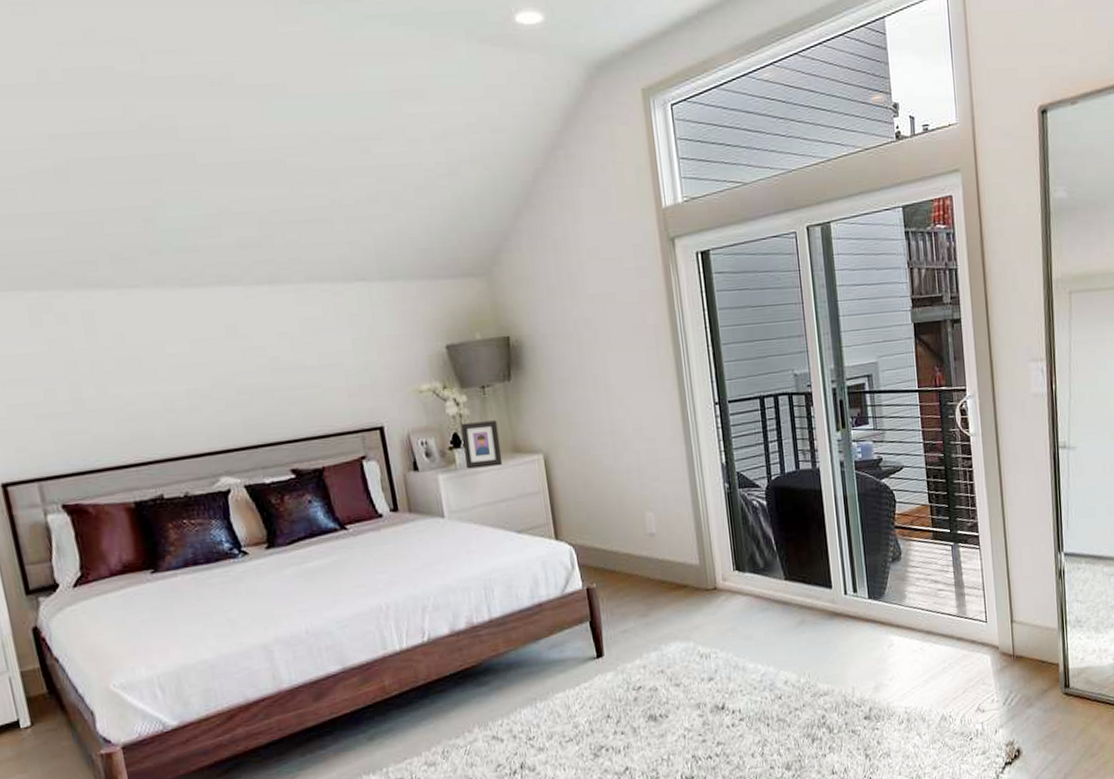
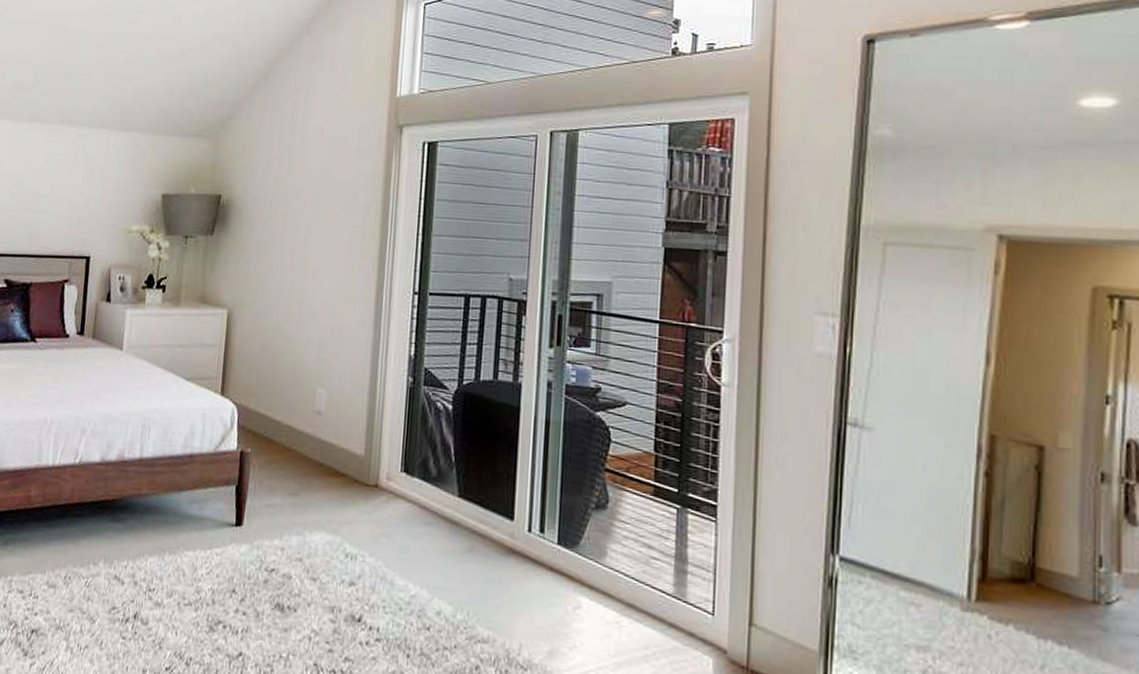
picture frame: present [461,420,503,469] -> none [153,267,192,313]

